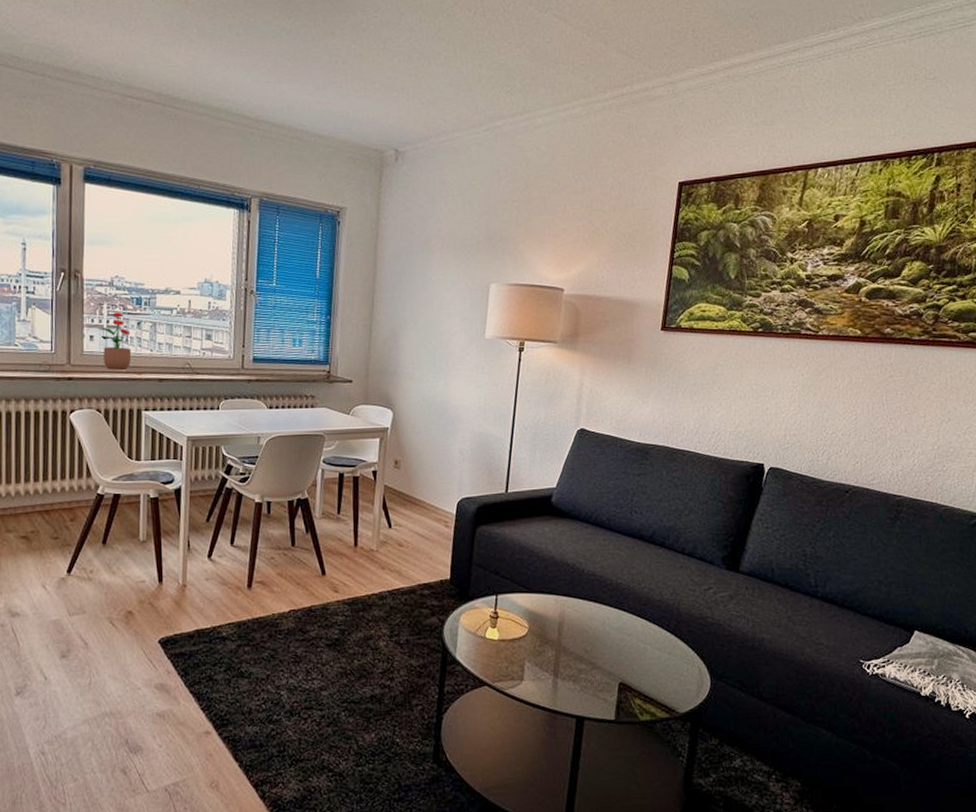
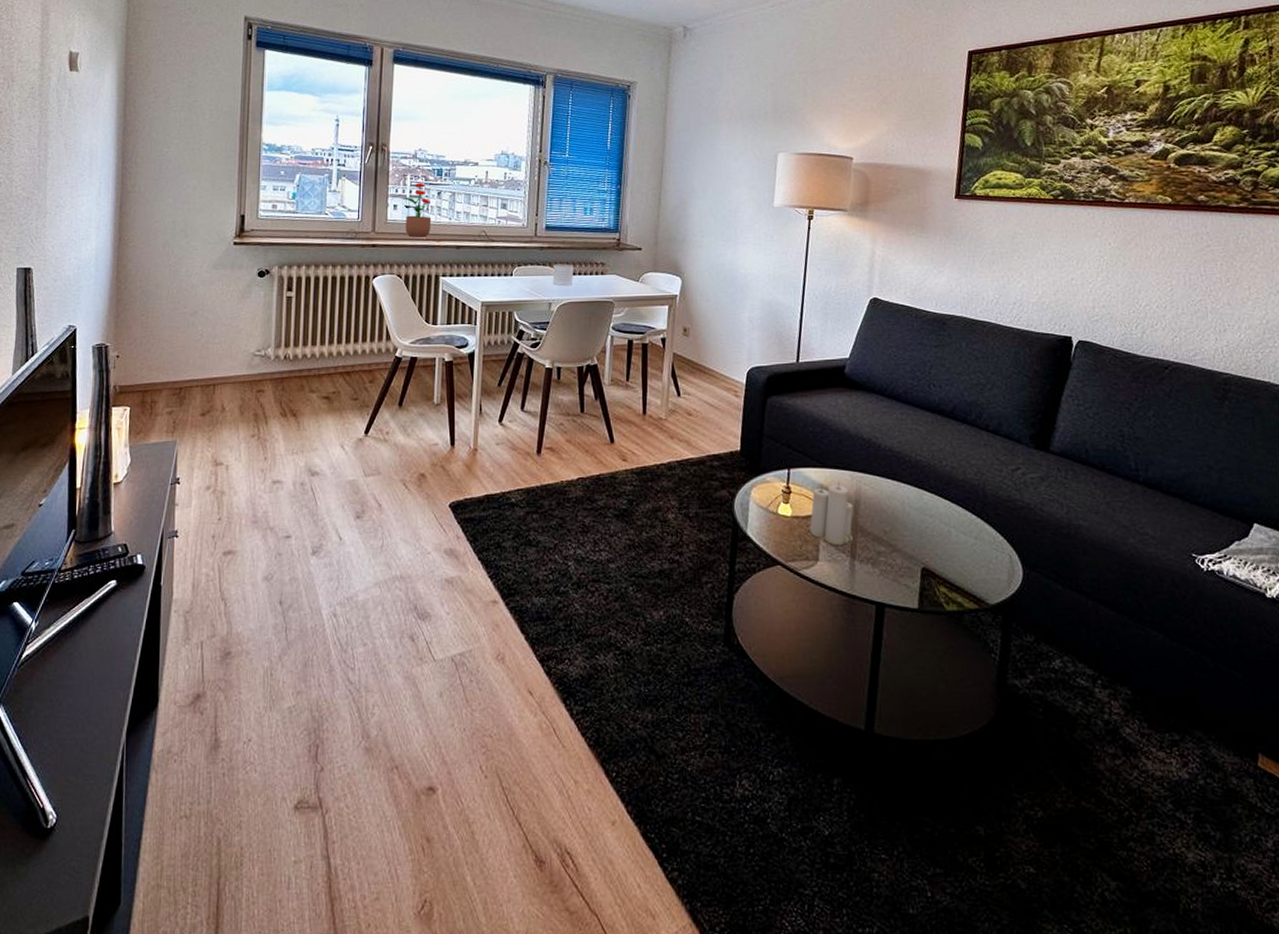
mug: none [261,397,284,420] -> present [553,264,574,287]
candle: none [514,606,557,665] -> present [808,482,854,545]

